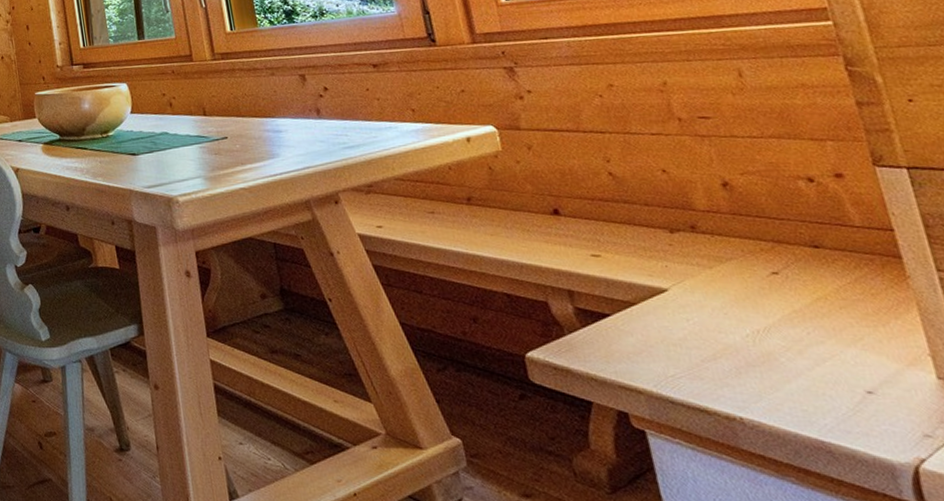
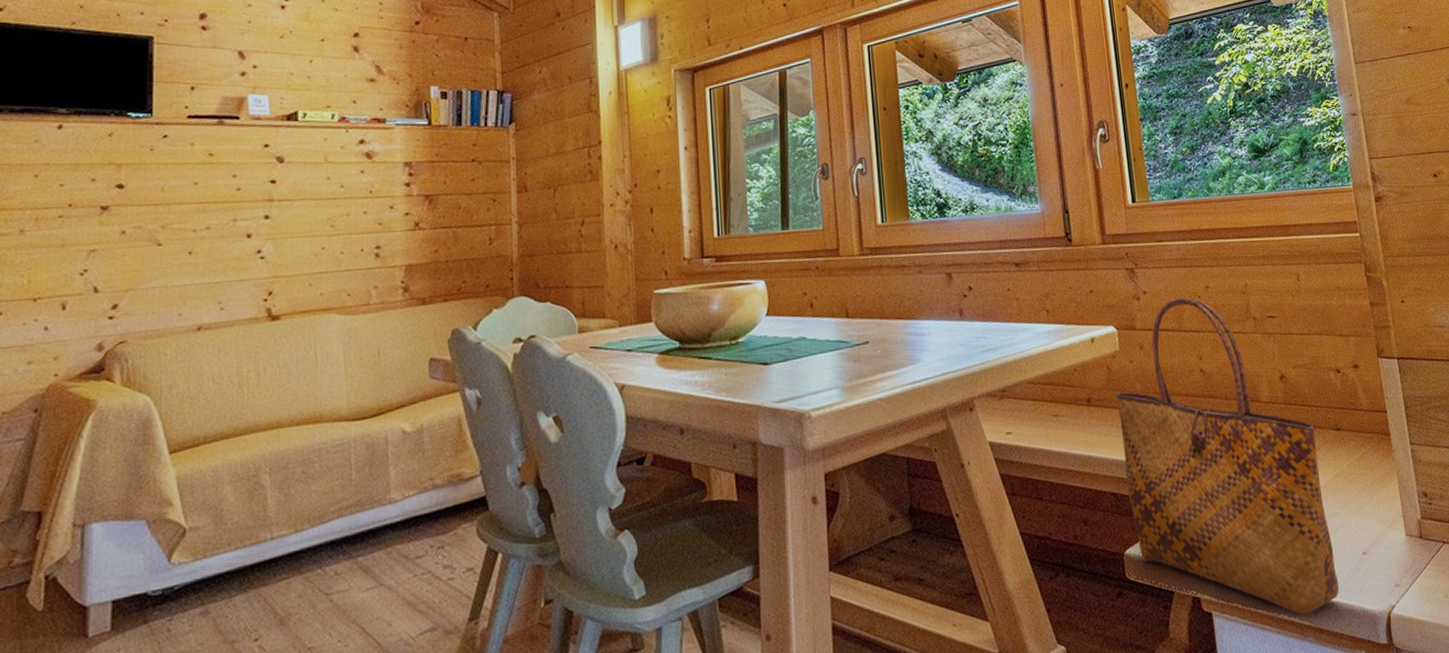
tote bag: none [501,96,833,451] -> present [1116,297,1340,616]

